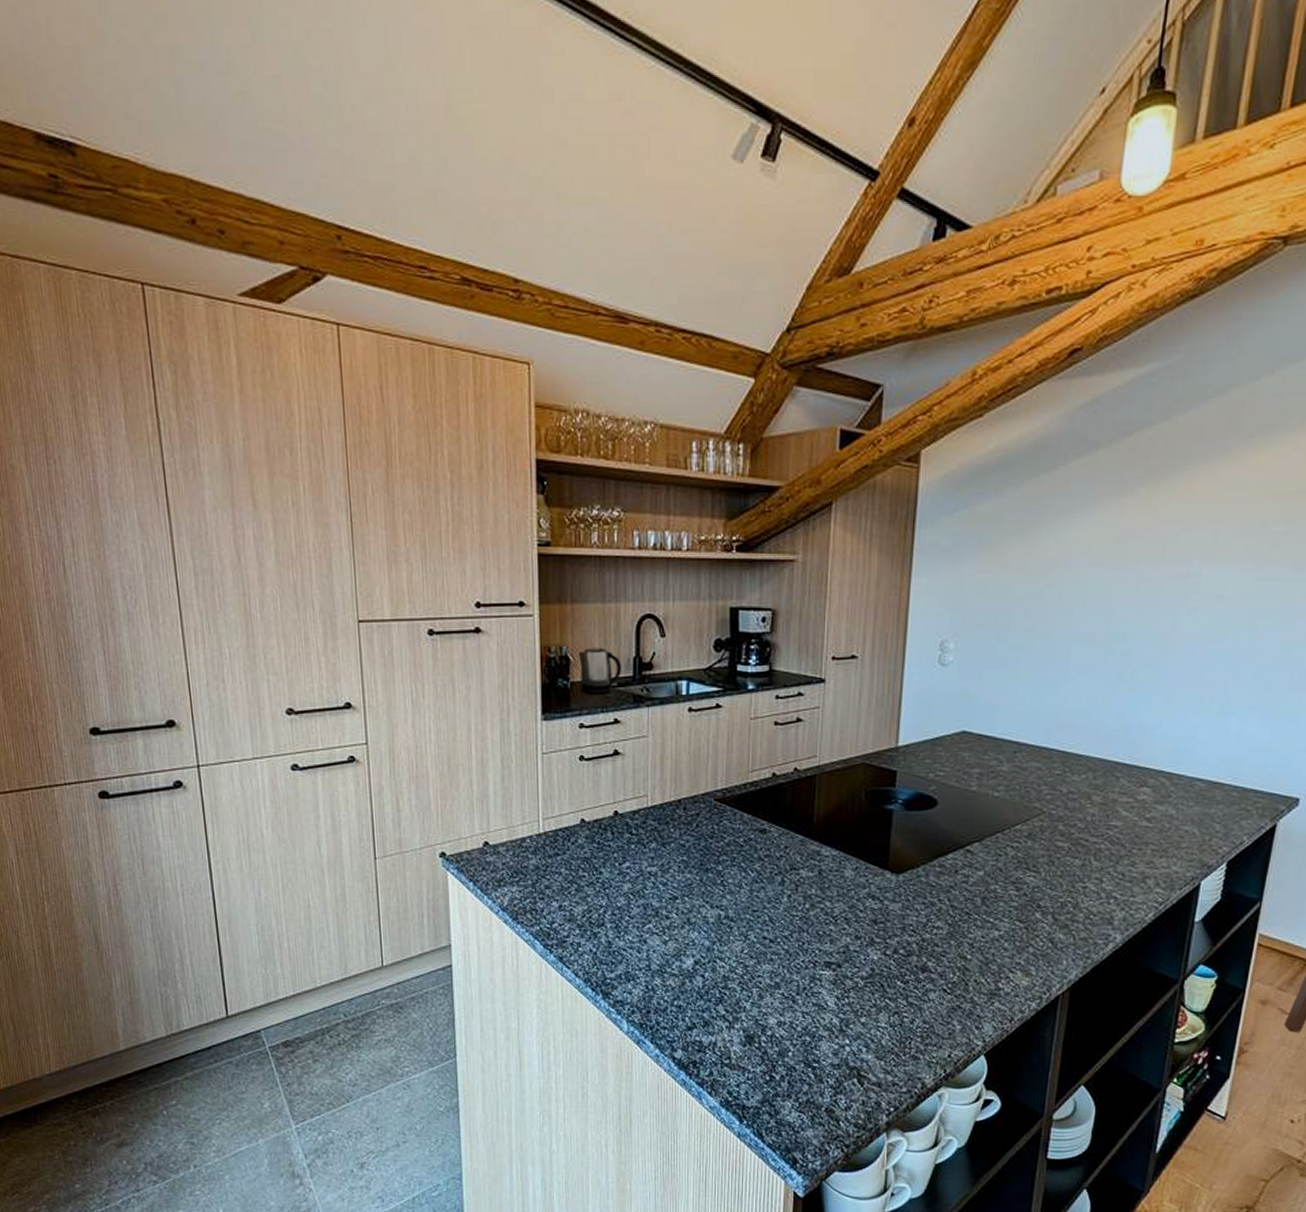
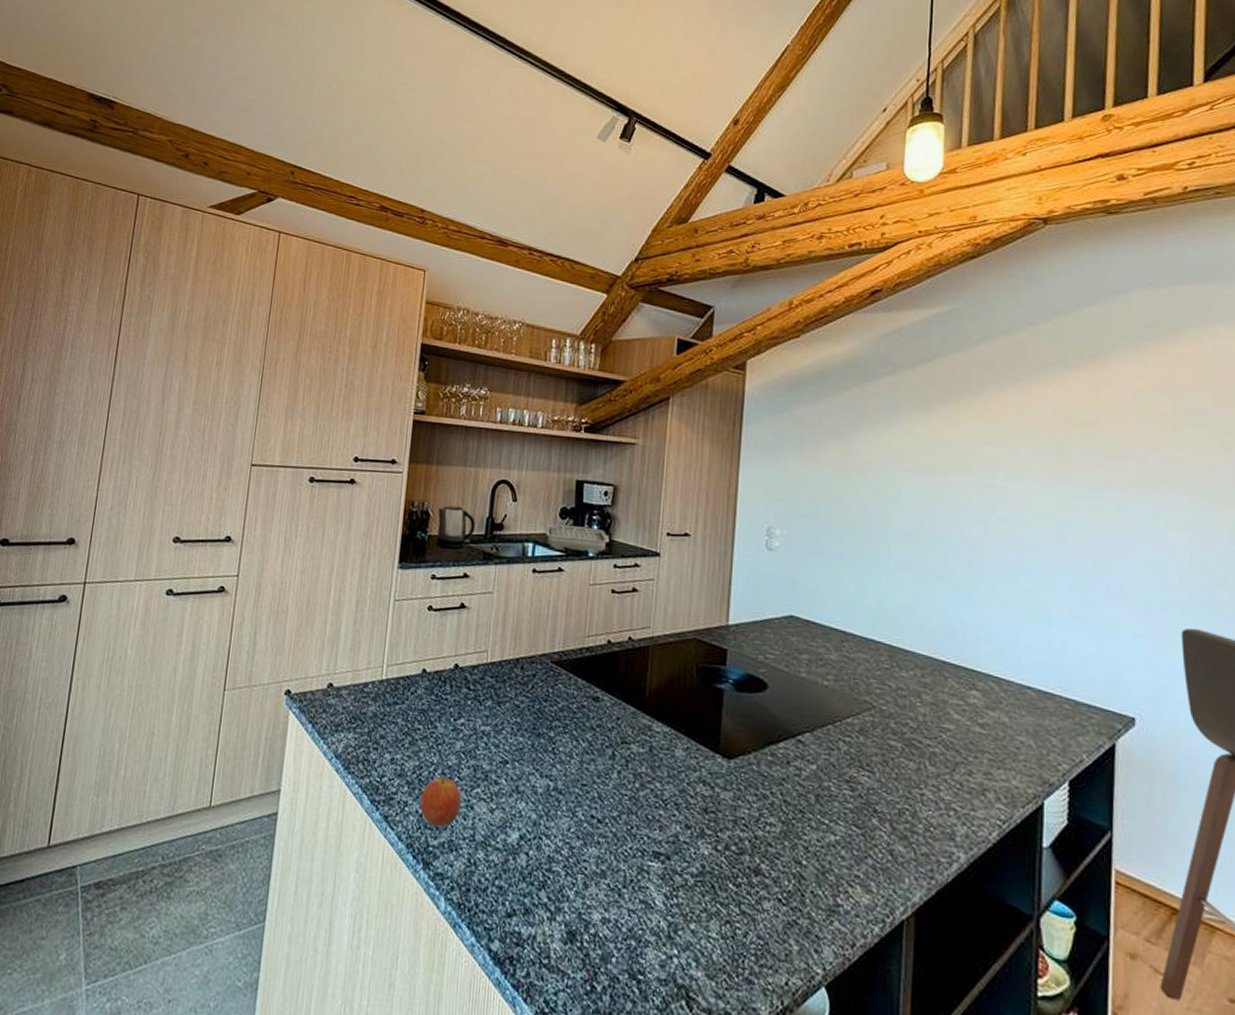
fruit: none [592,916,634,962] -> present [419,775,462,827]
dish rack: none [698,658,771,687] -> present [544,523,610,555]

